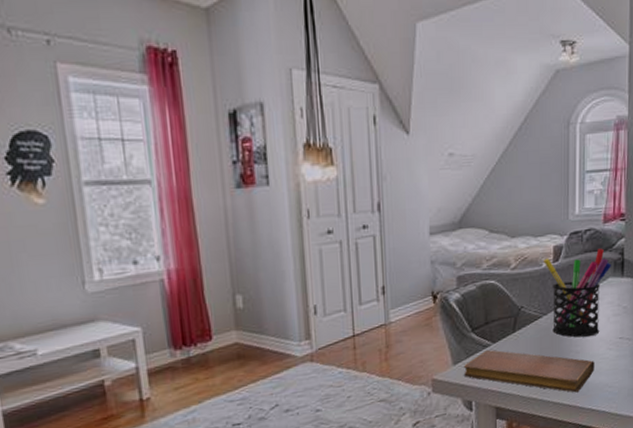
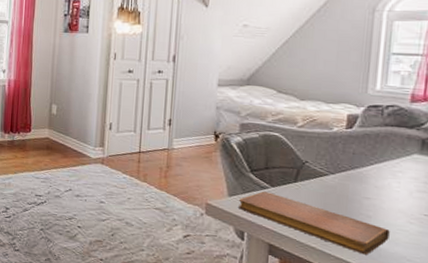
pen holder: present [544,248,612,338] -> none [335,123,419,206]

